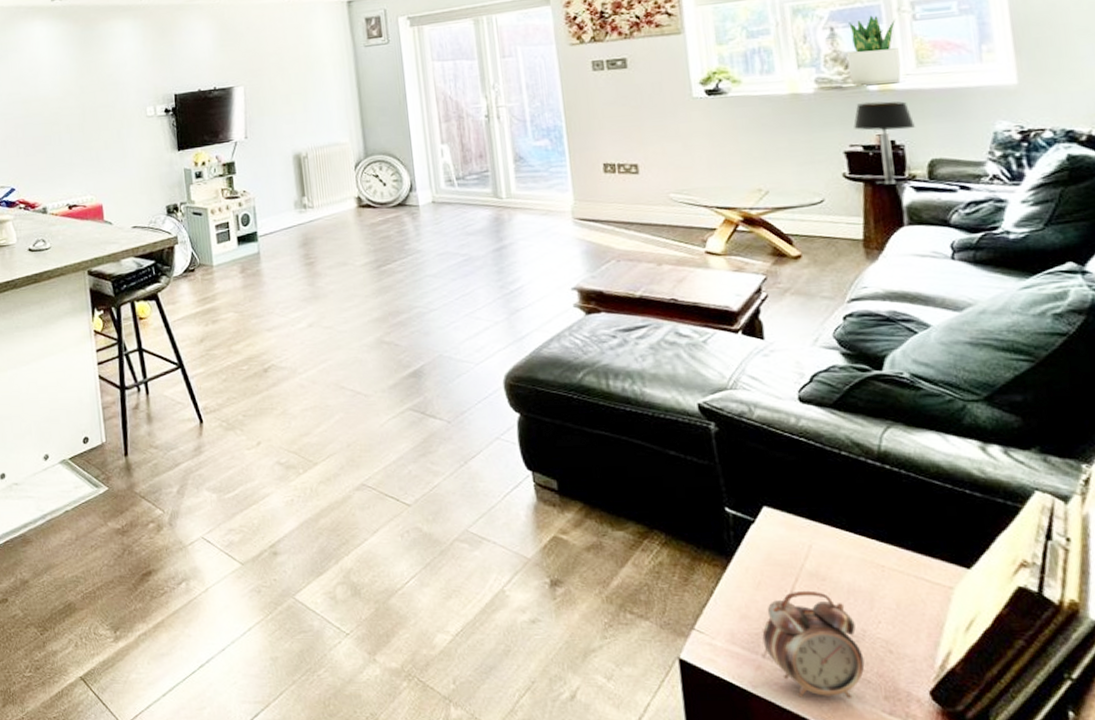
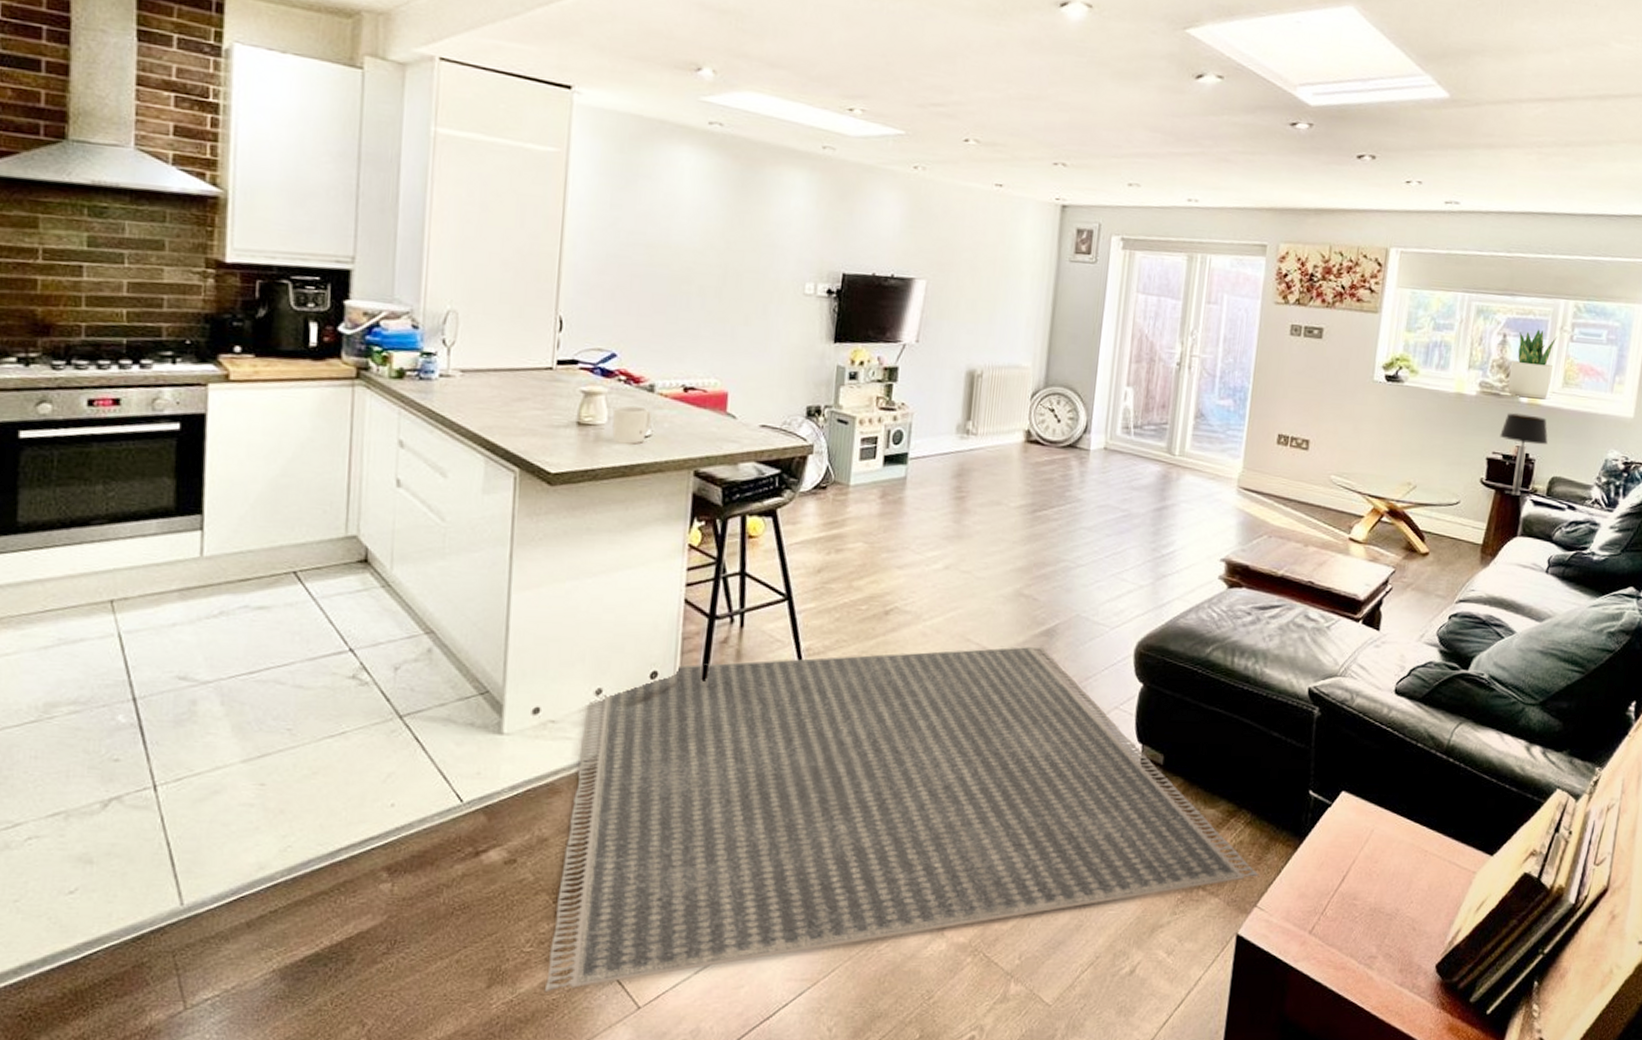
mug: none [19,225,50,257] -> present [612,405,652,445]
rug: none [39,387,689,711] -> present [544,646,1259,993]
alarm clock: present [762,590,865,700] -> none [1312,871,1392,972]

